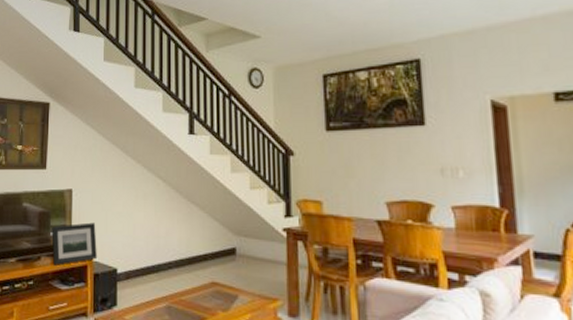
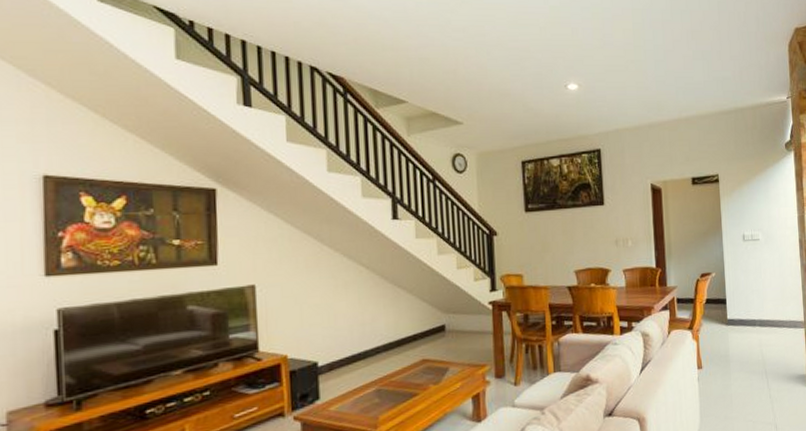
picture frame: present [51,222,97,265] -> none [231,318,292,370]

